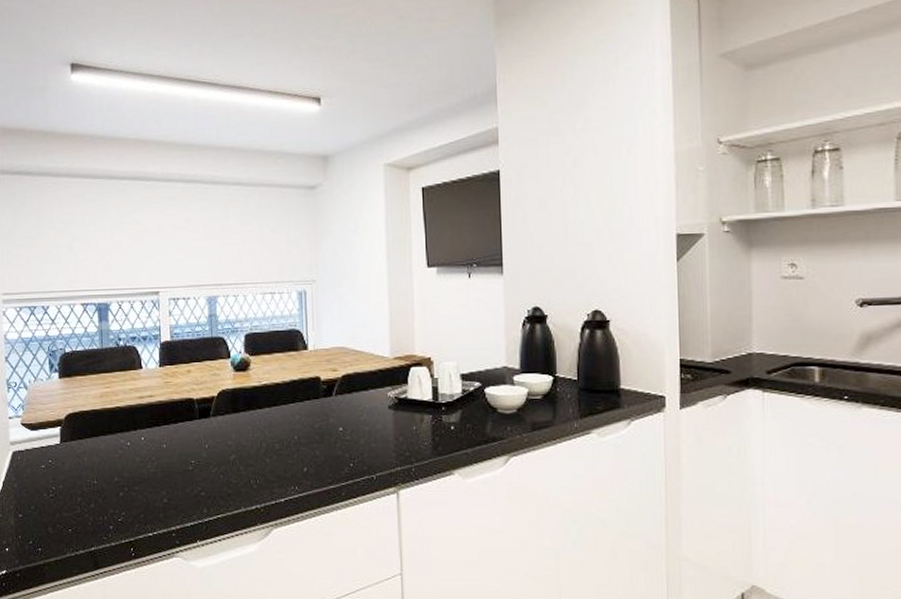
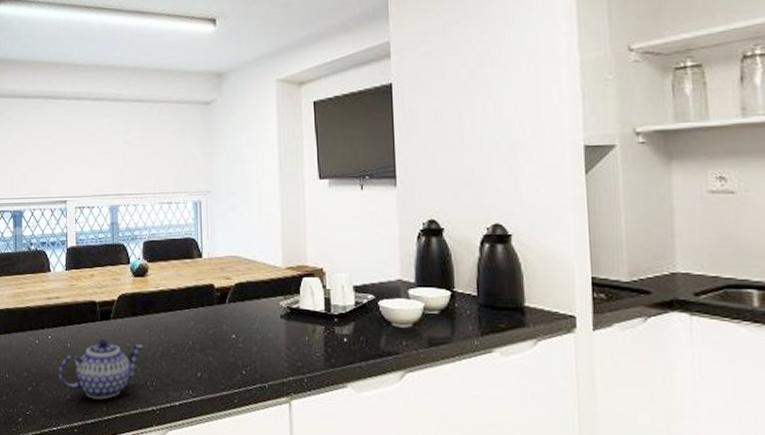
teapot: none [153,437,247,501] -> present [59,338,144,400]

